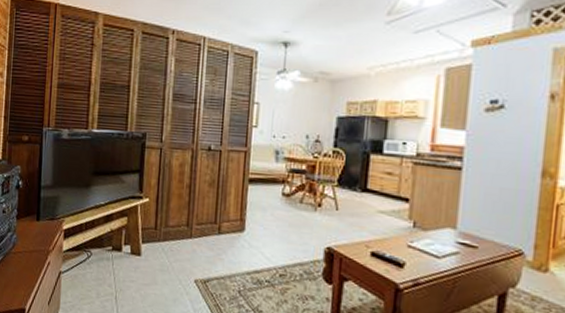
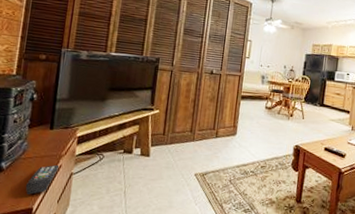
remote control: none [17,261,48,294] -> present [25,165,60,195]

